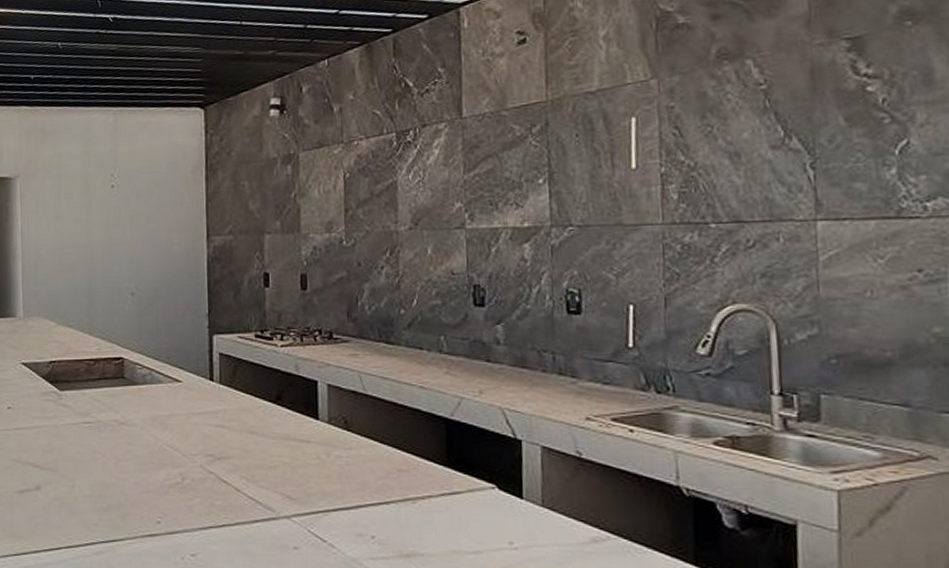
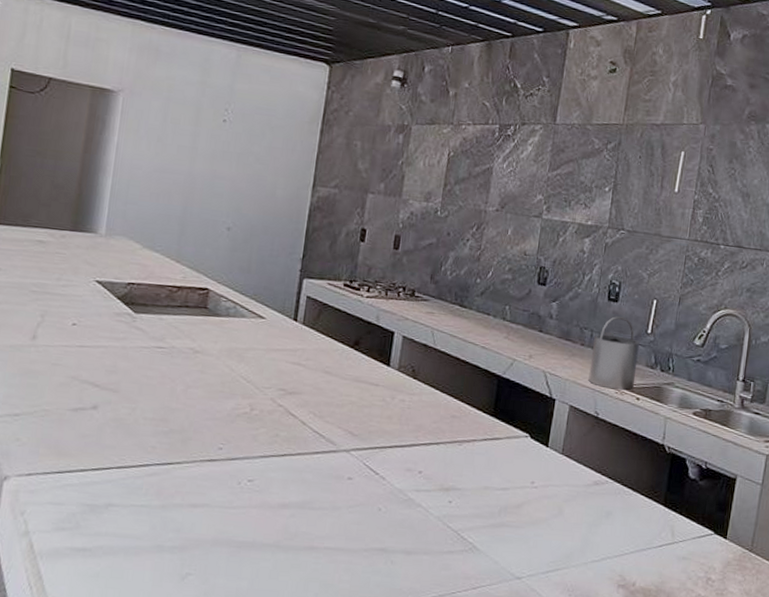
bucket: none [558,330,623,422] -> present [588,316,640,391]

